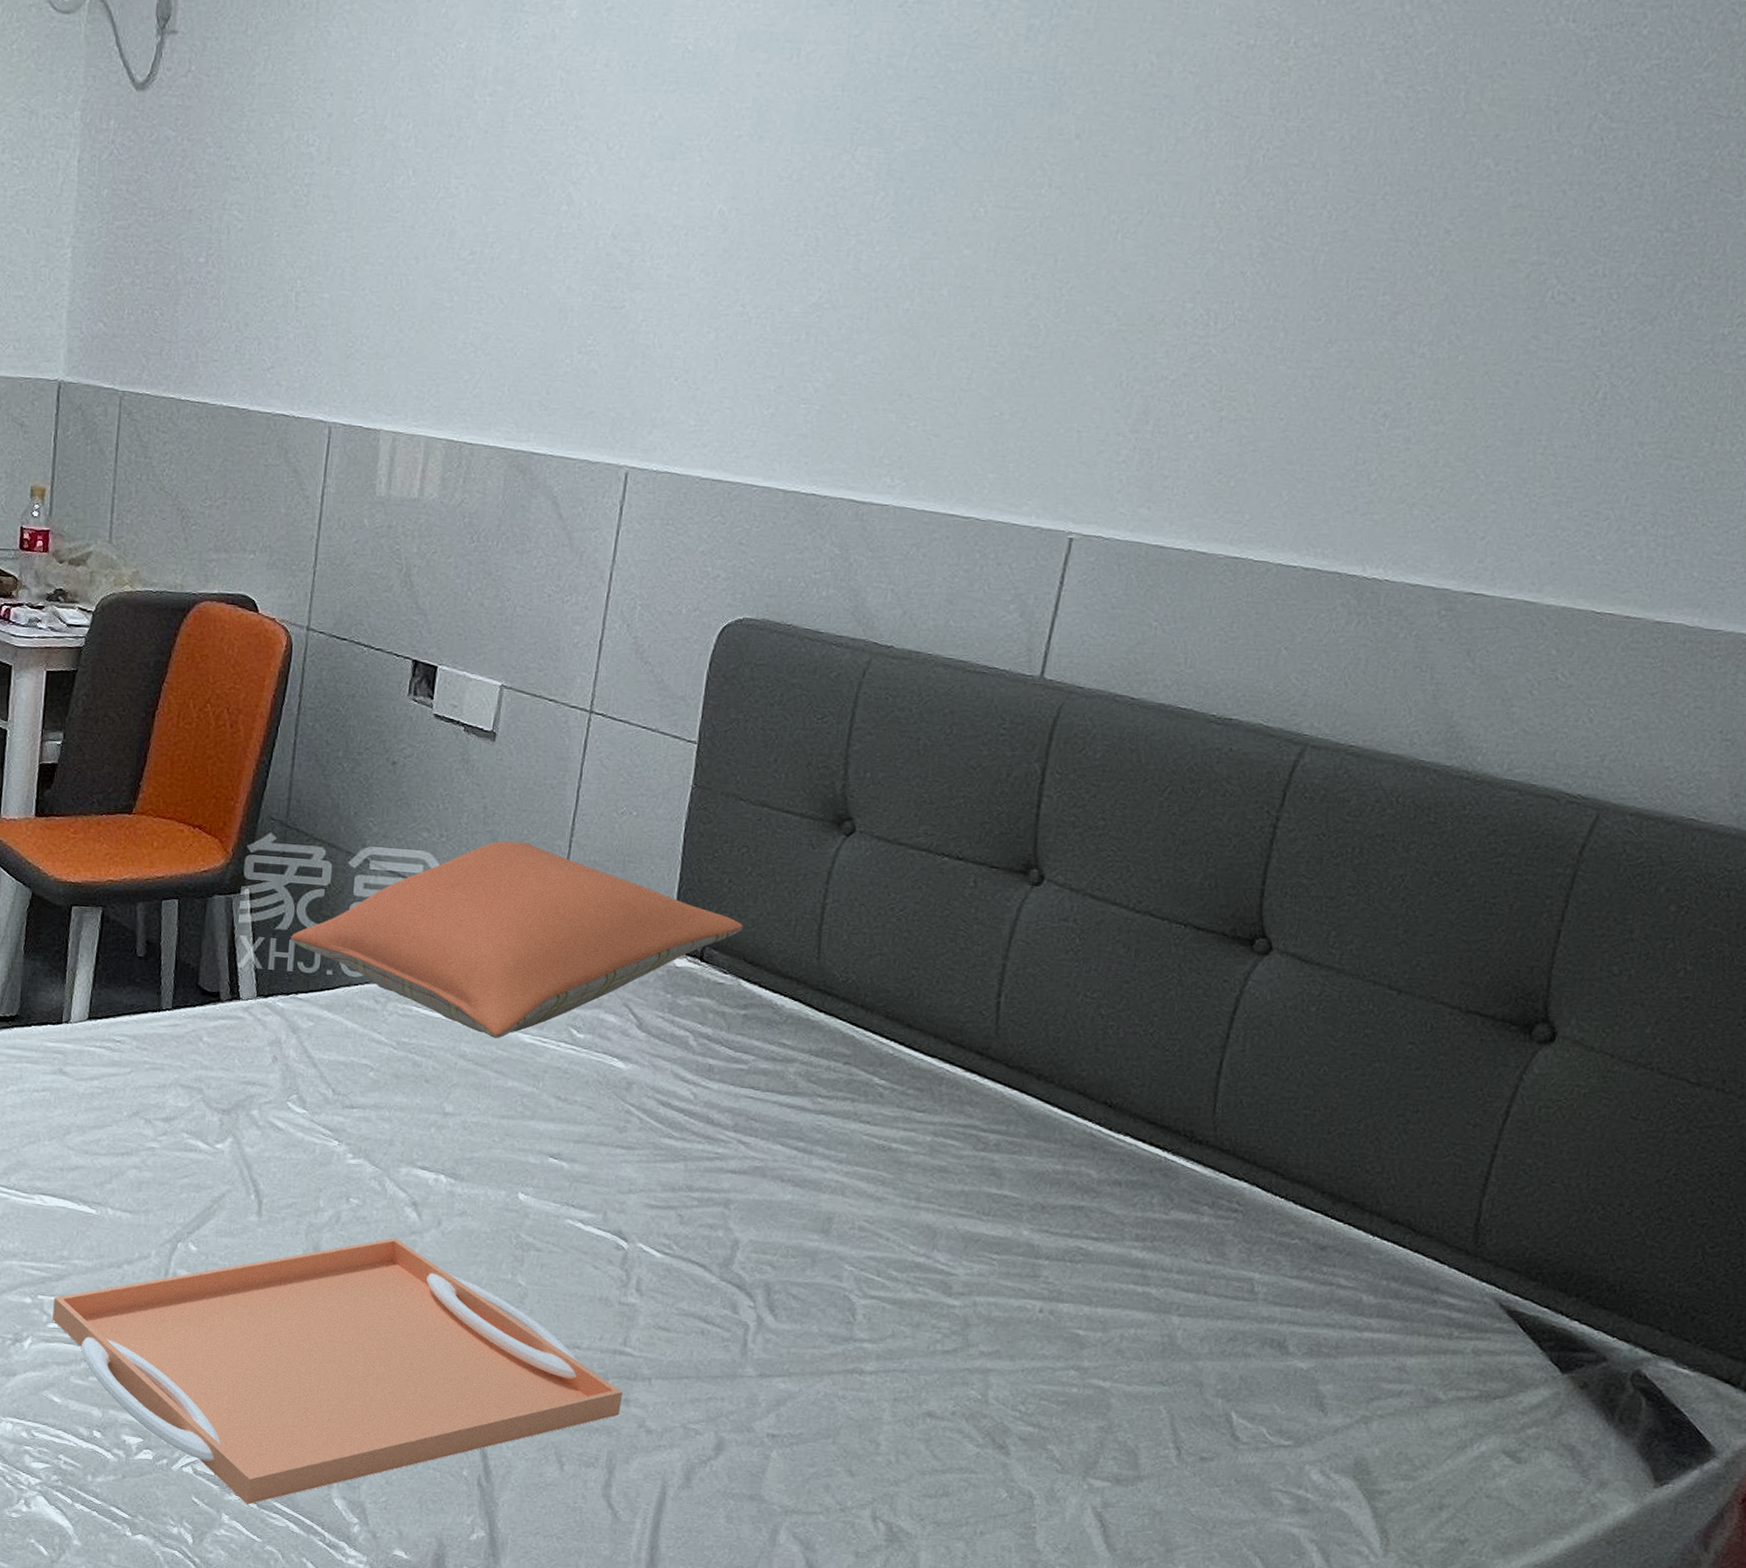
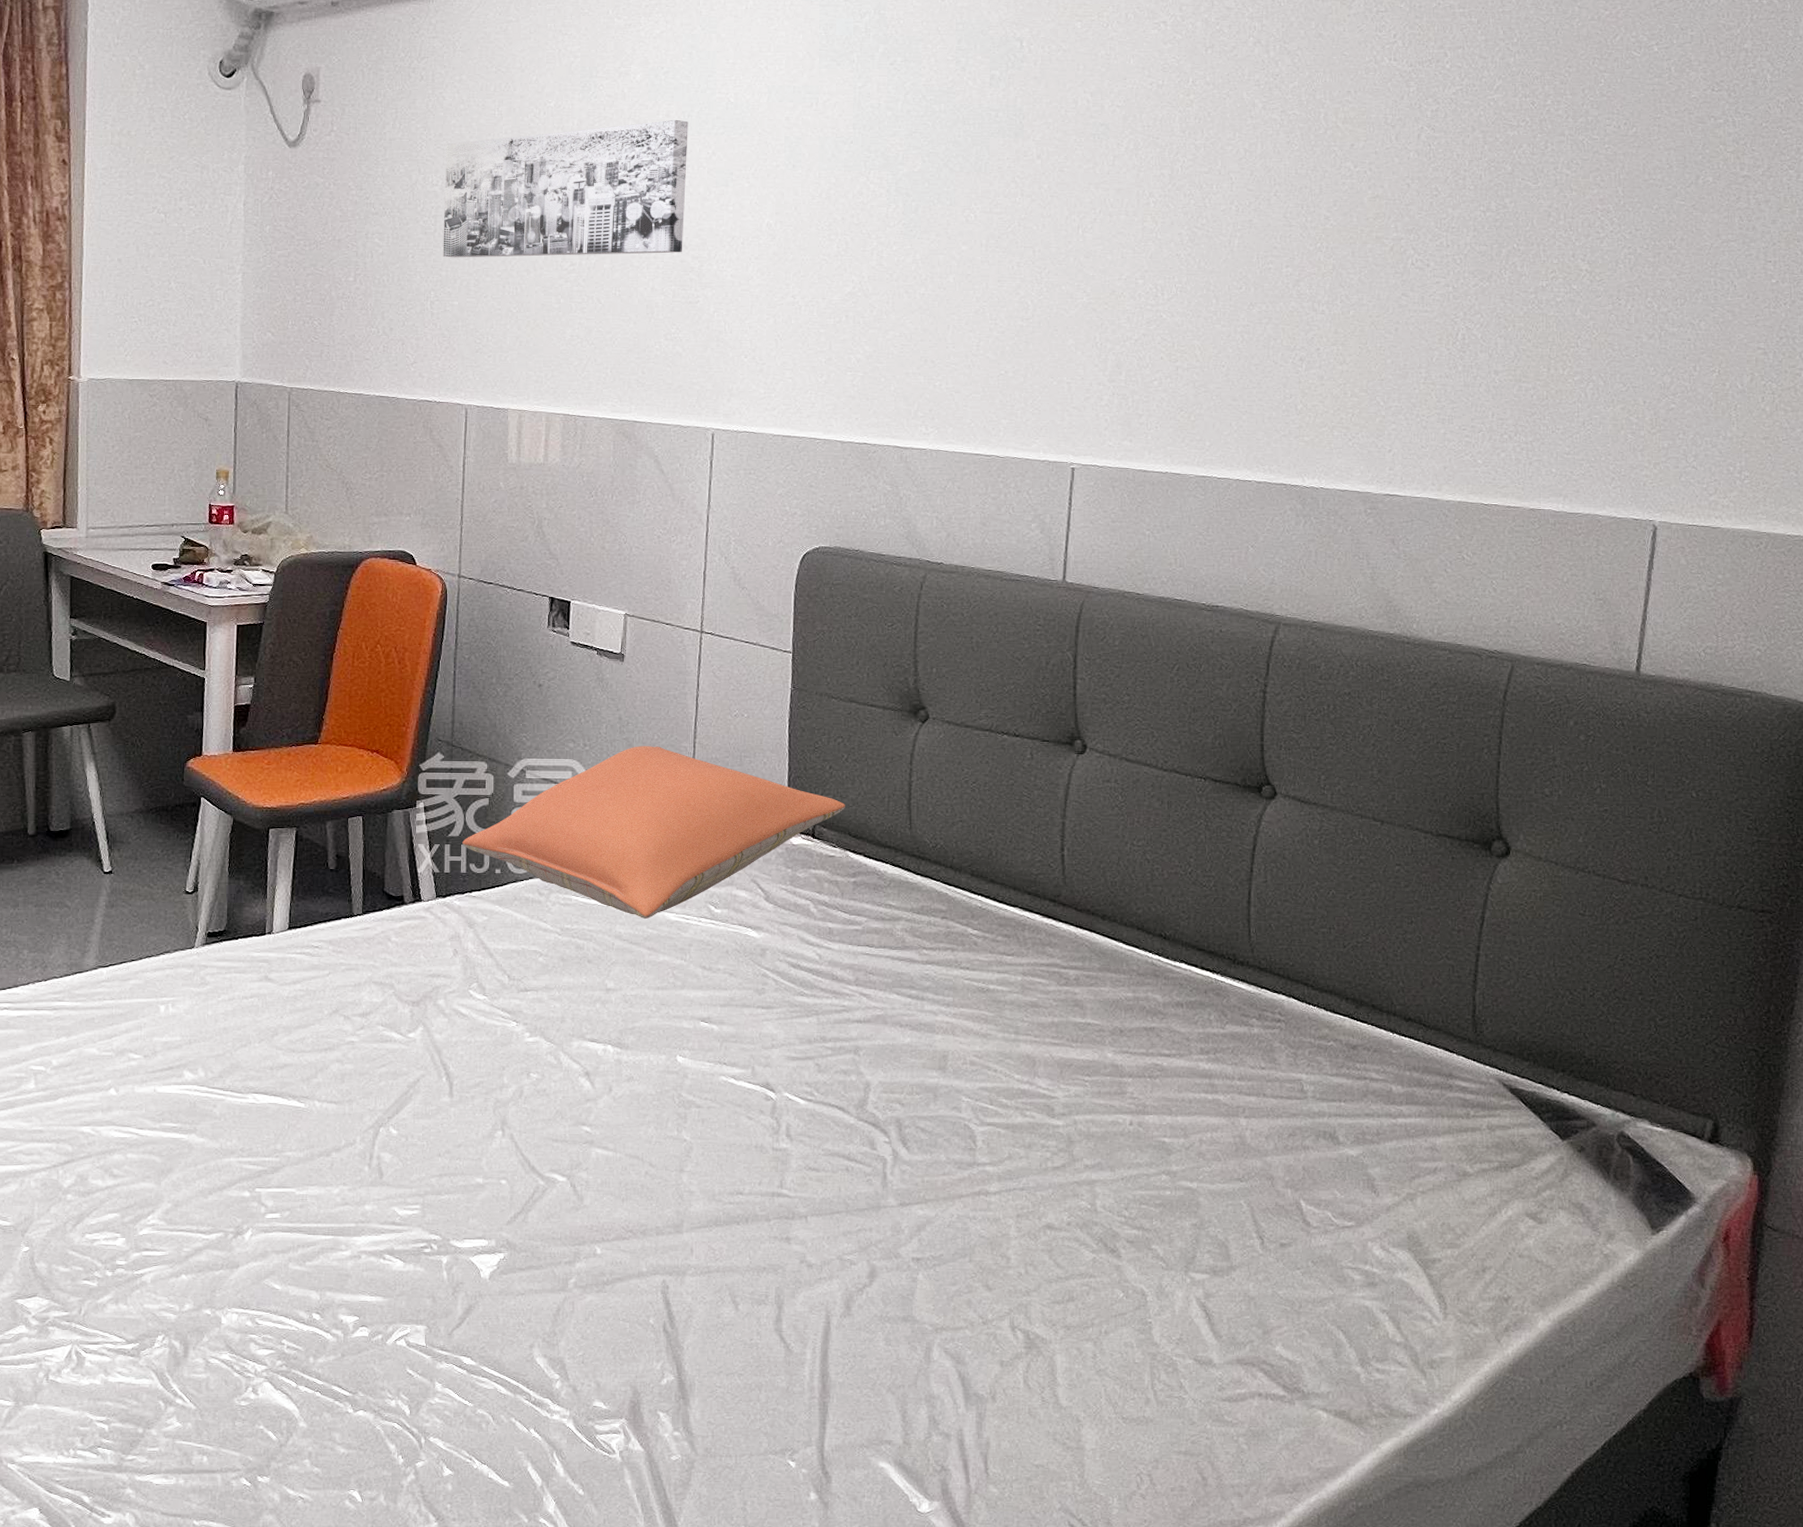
serving tray: present [53,1238,622,1505] -> none [270,1107,783,1372]
wall art: none [314,70,632,244] -> present [443,119,688,258]

